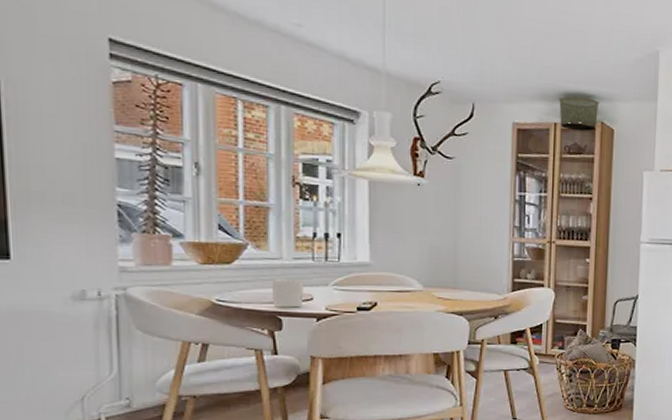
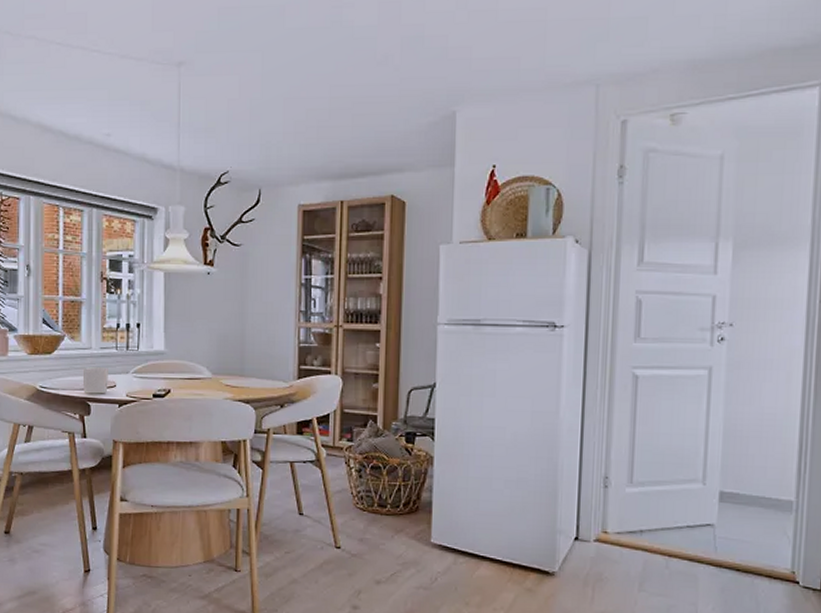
basket: present [558,96,600,131] -> none [344,170,389,207]

